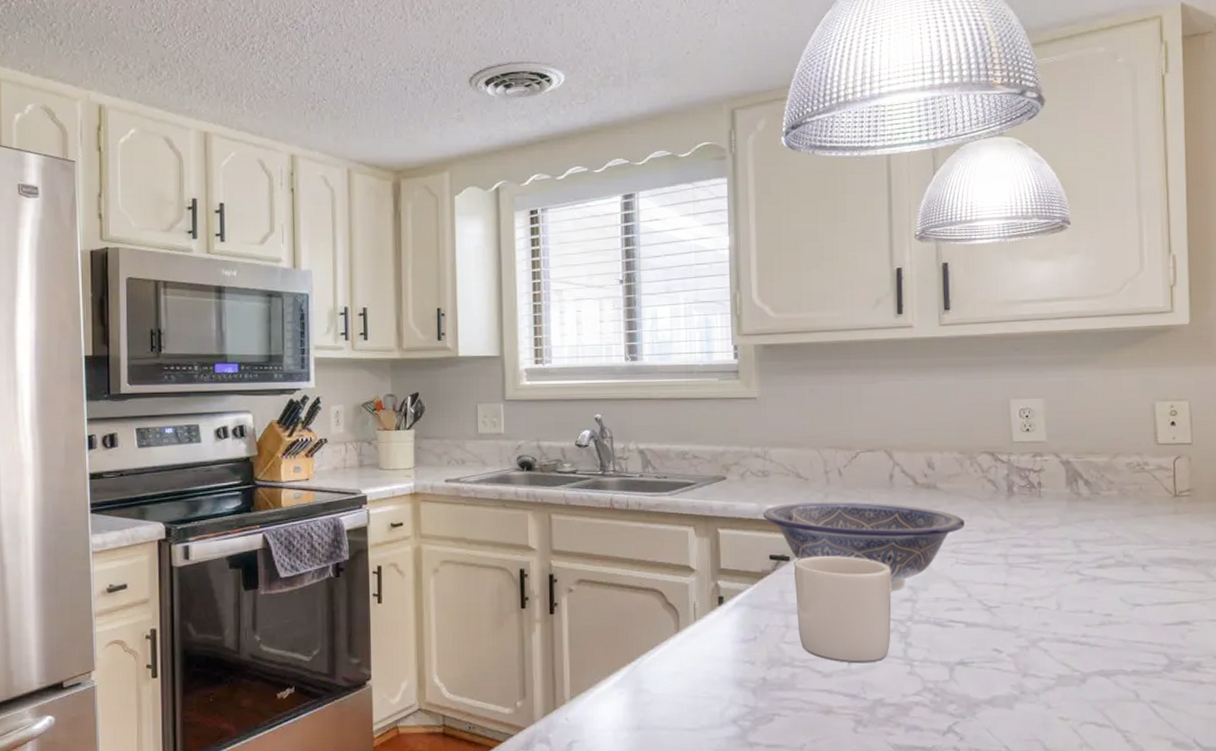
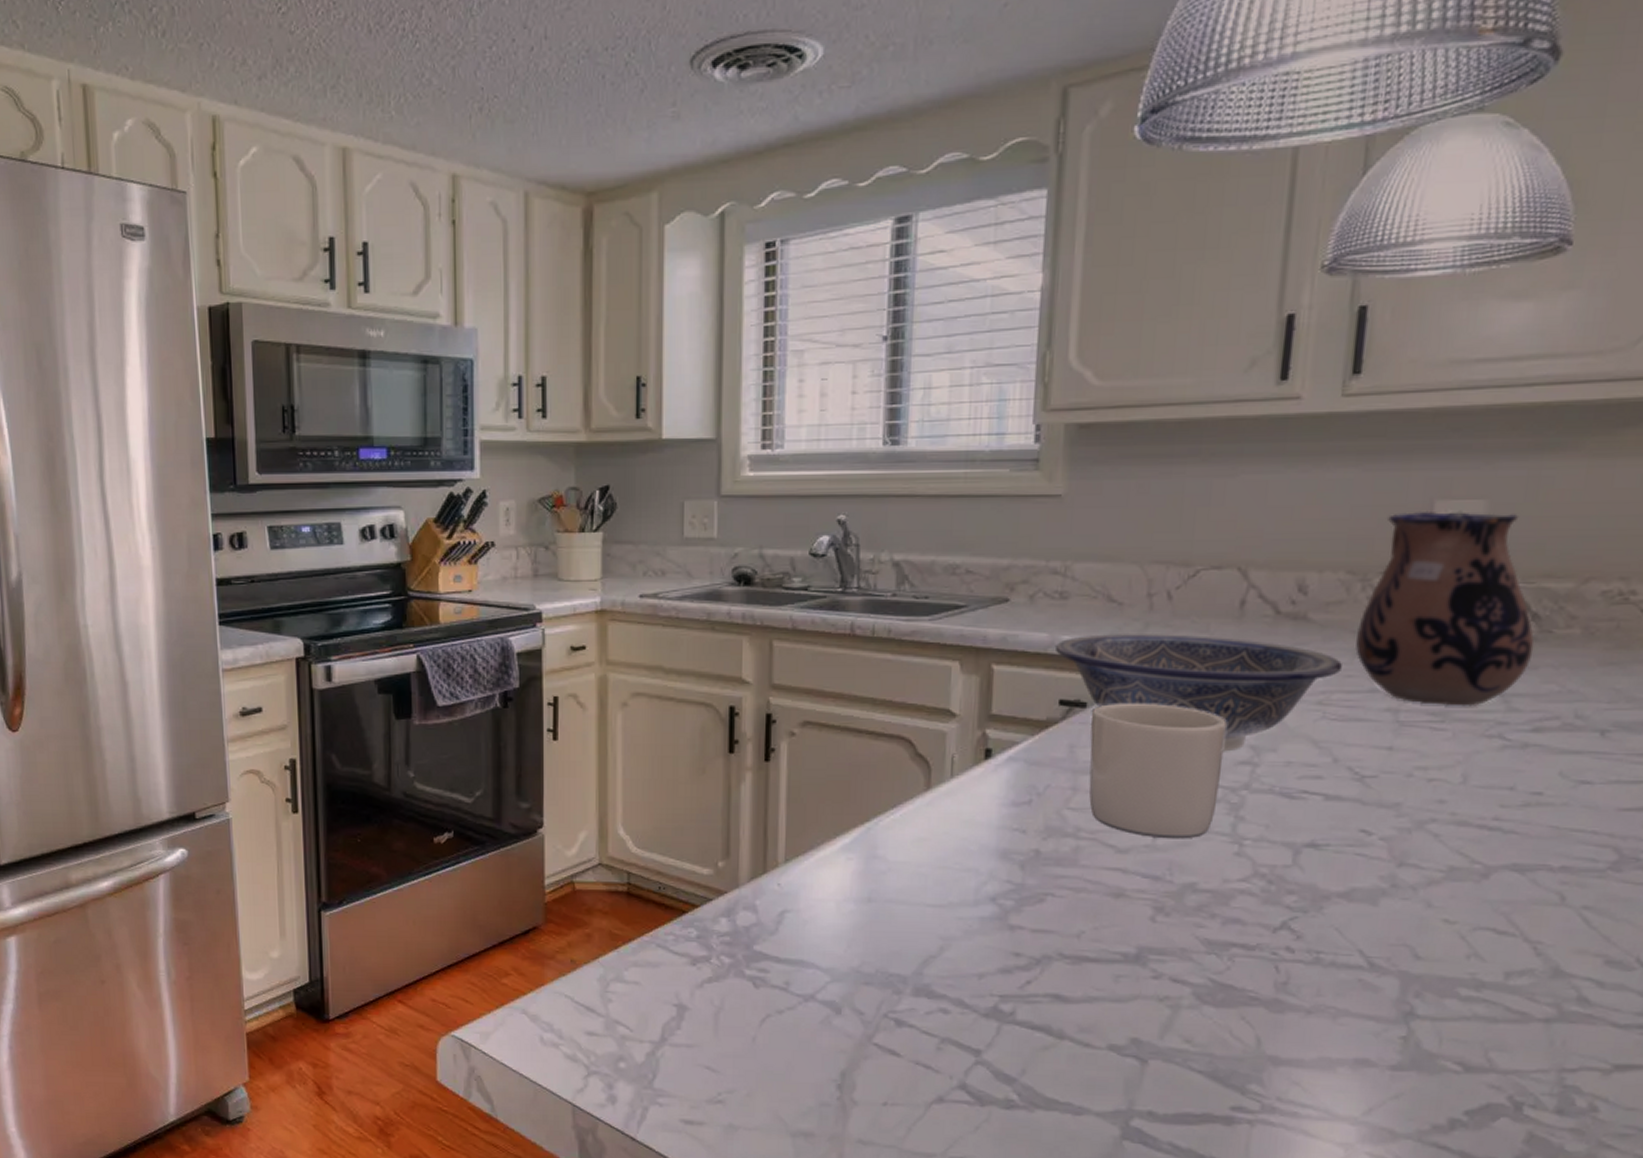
ceramic pitcher: none [971,407,1090,551] -> present [1355,510,1534,707]

